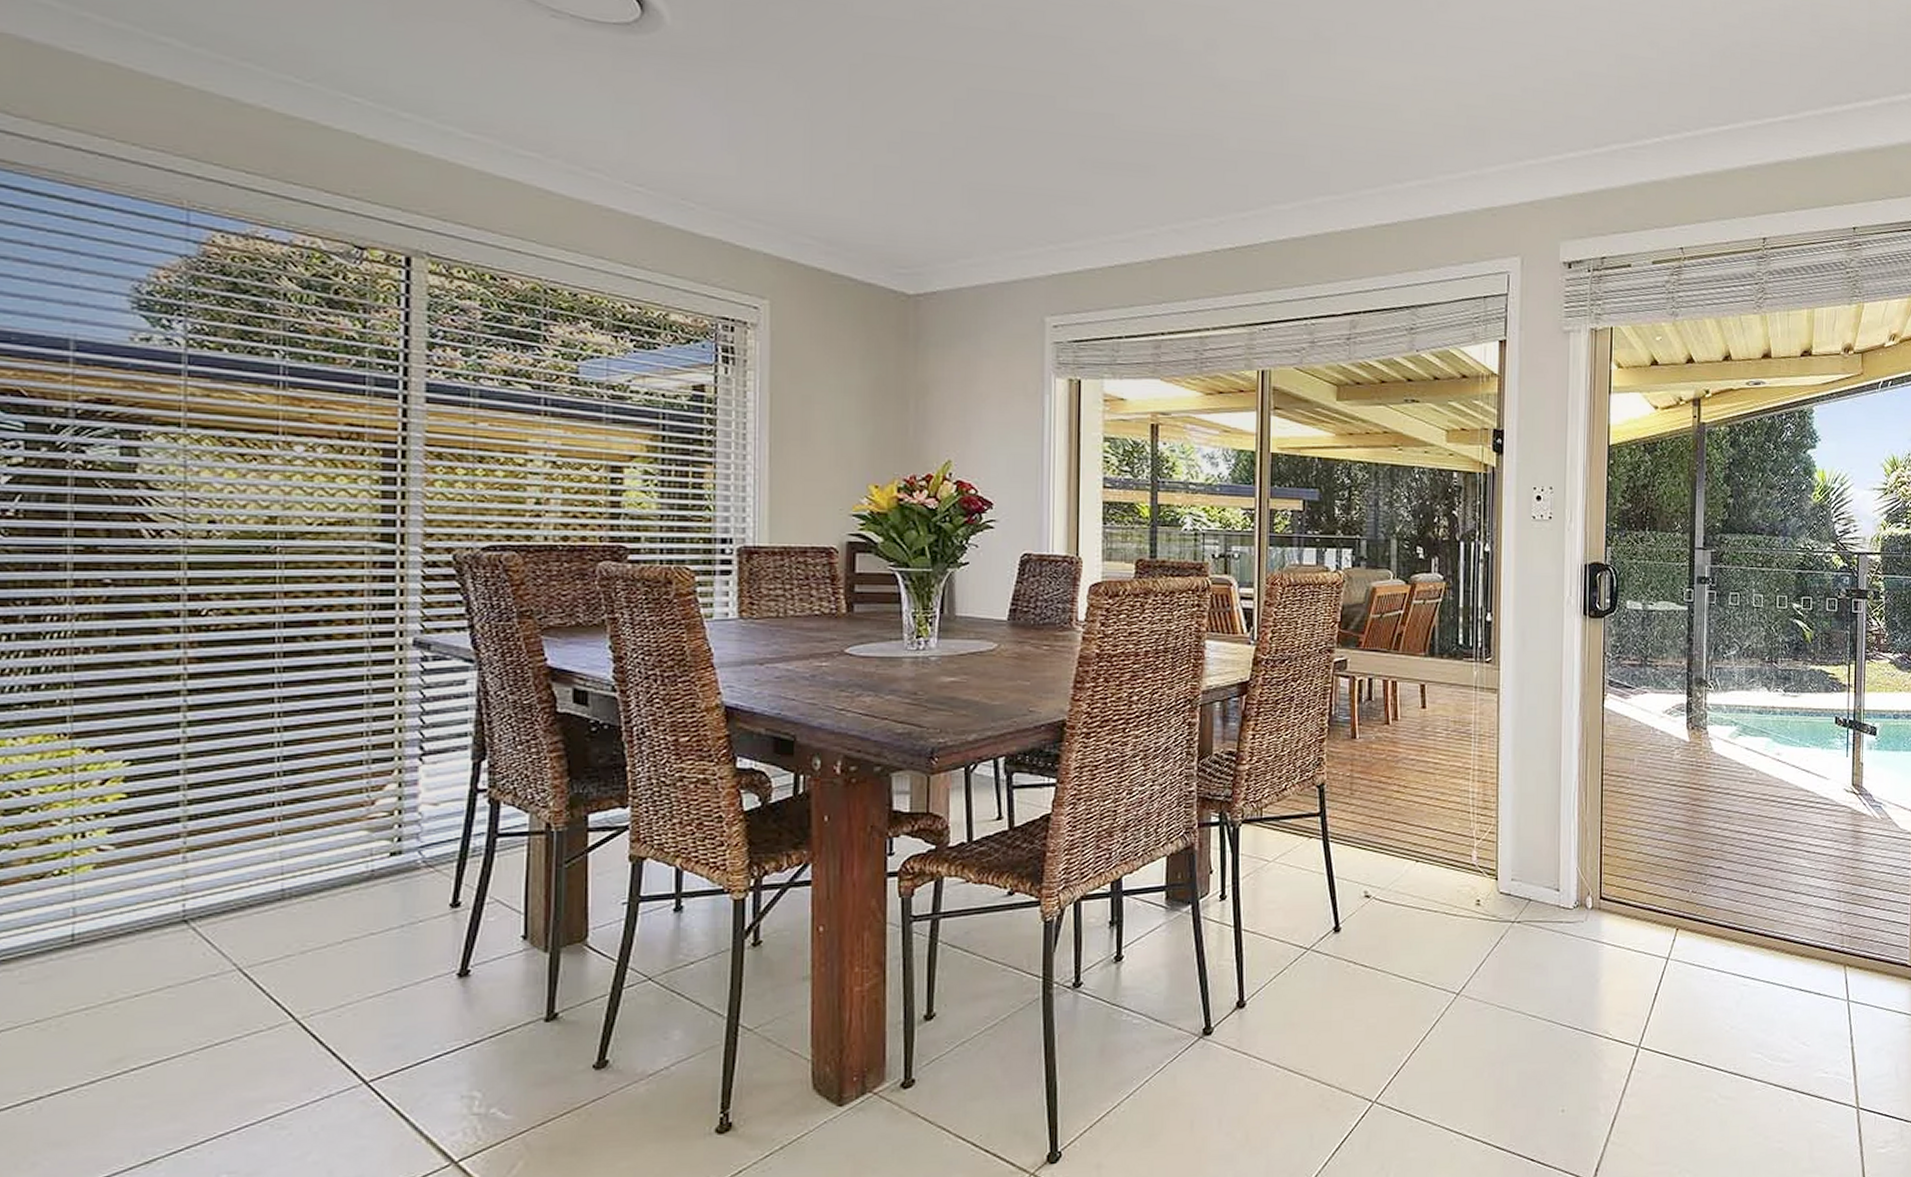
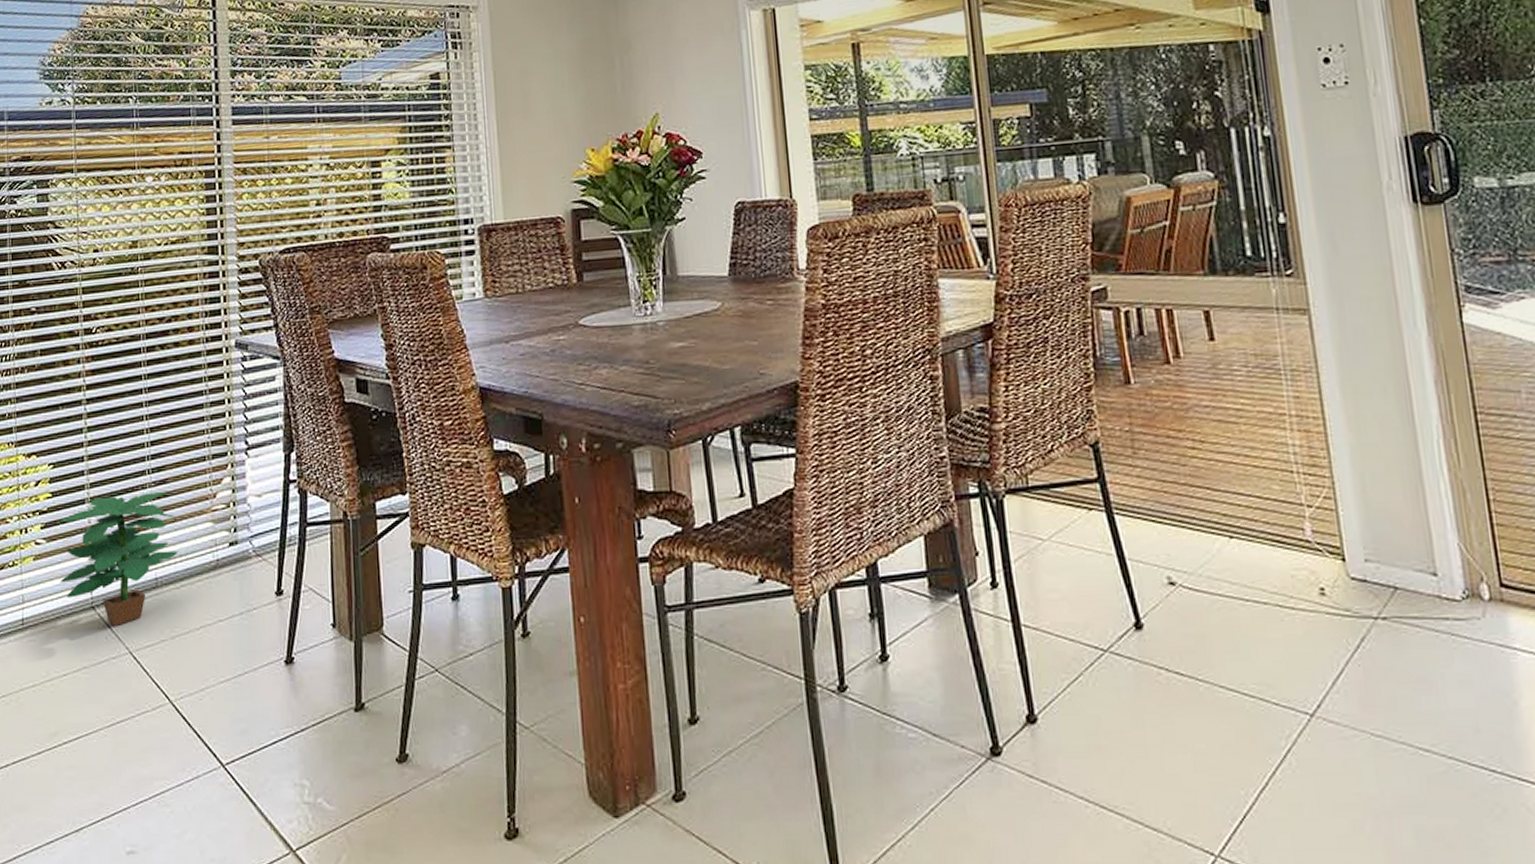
potted plant: none [134,795,319,941] -> present [59,491,178,626]

